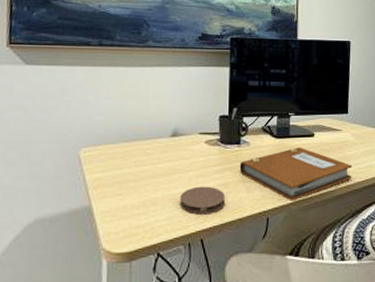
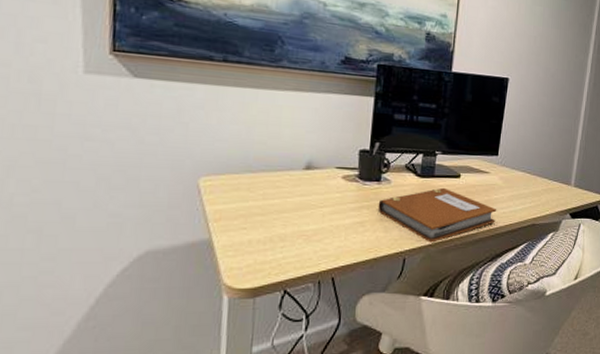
coaster: present [180,186,225,215] -> none [311,223,360,253]

